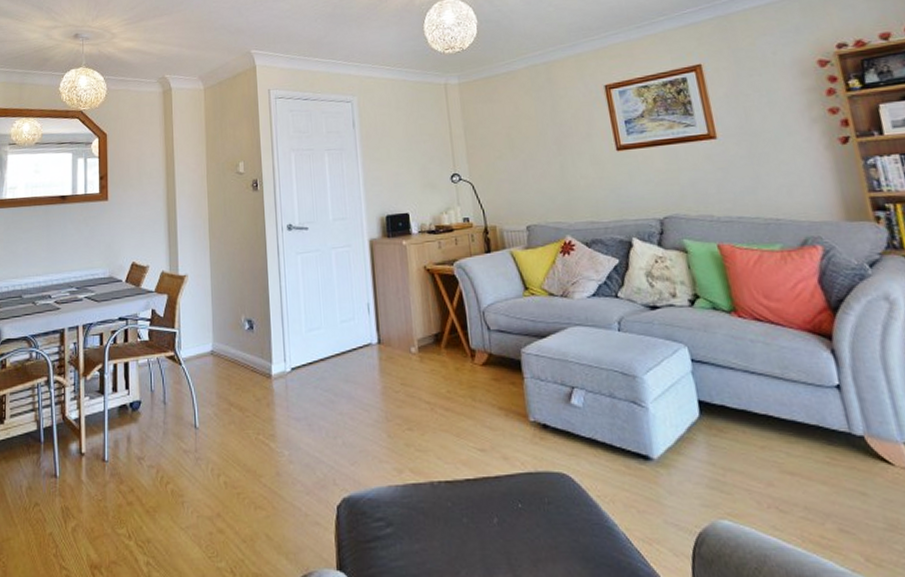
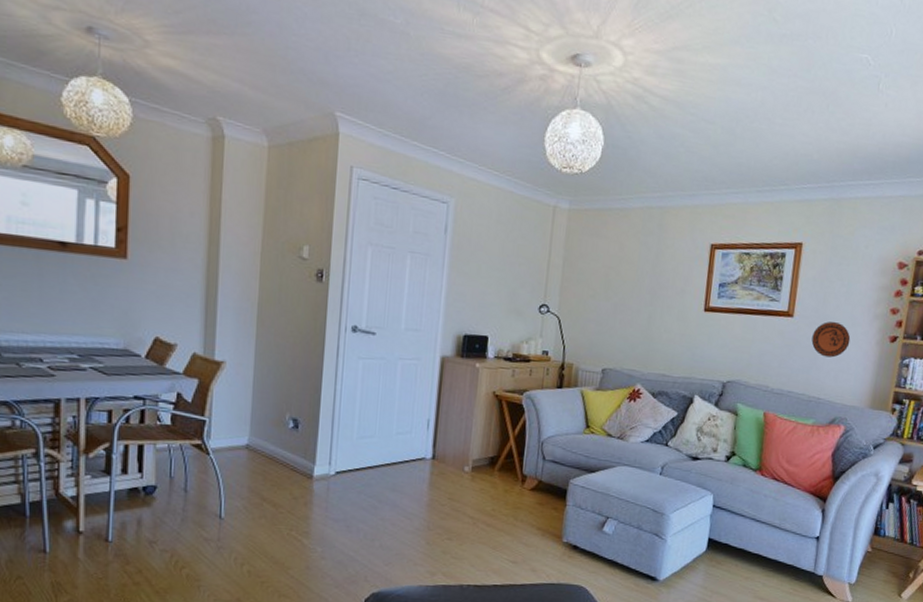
decorative plate: none [745,134,793,173] -> present [811,321,851,358]

